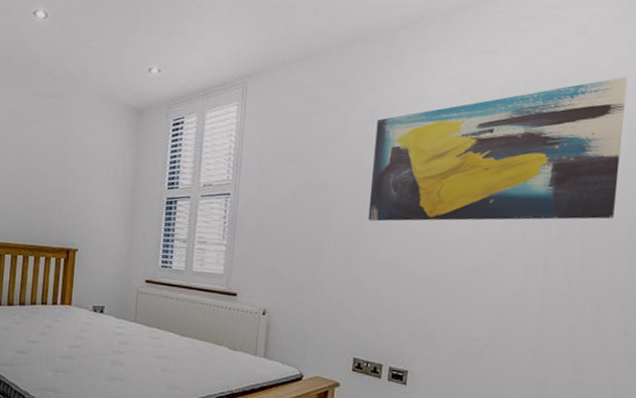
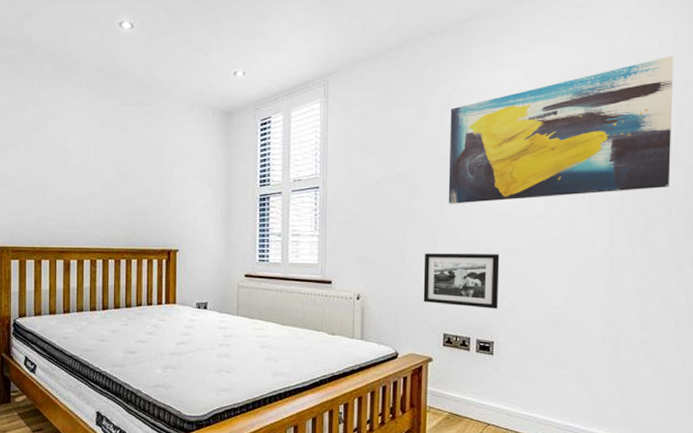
picture frame: none [334,271,421,336] -> present [423,253,500,309]

